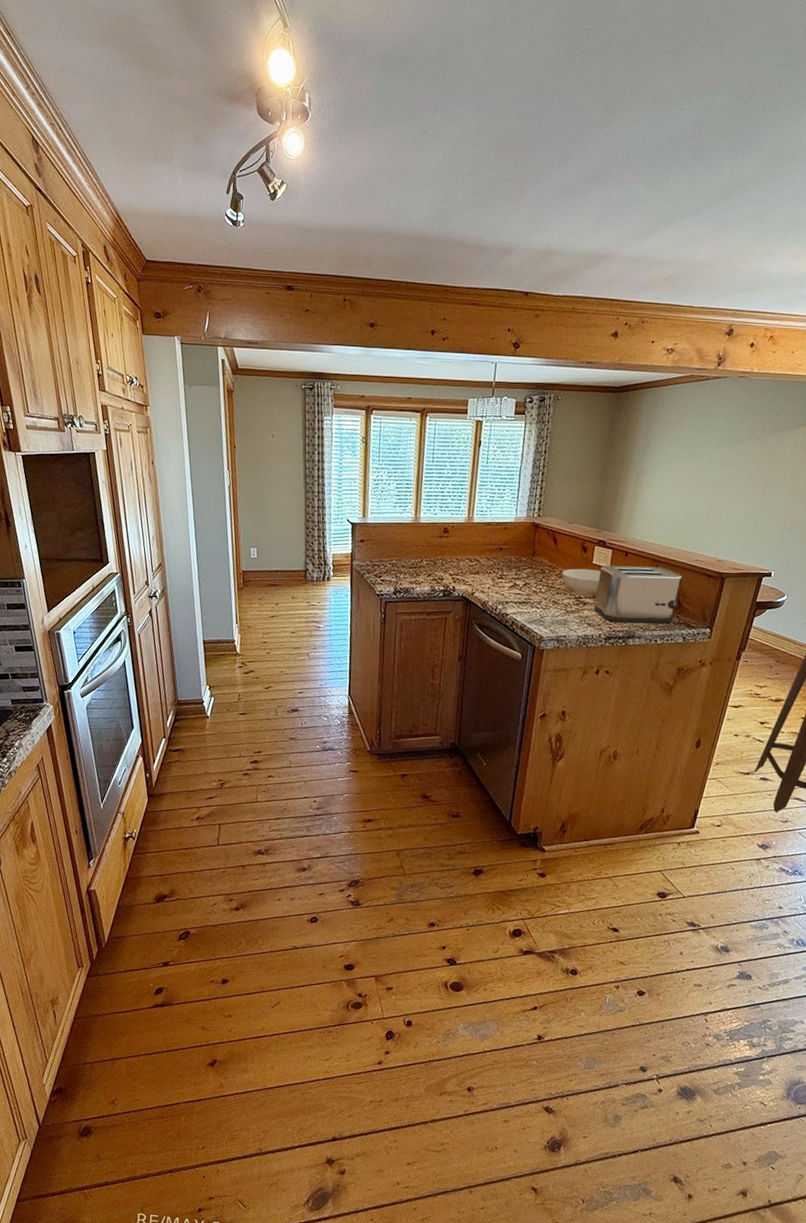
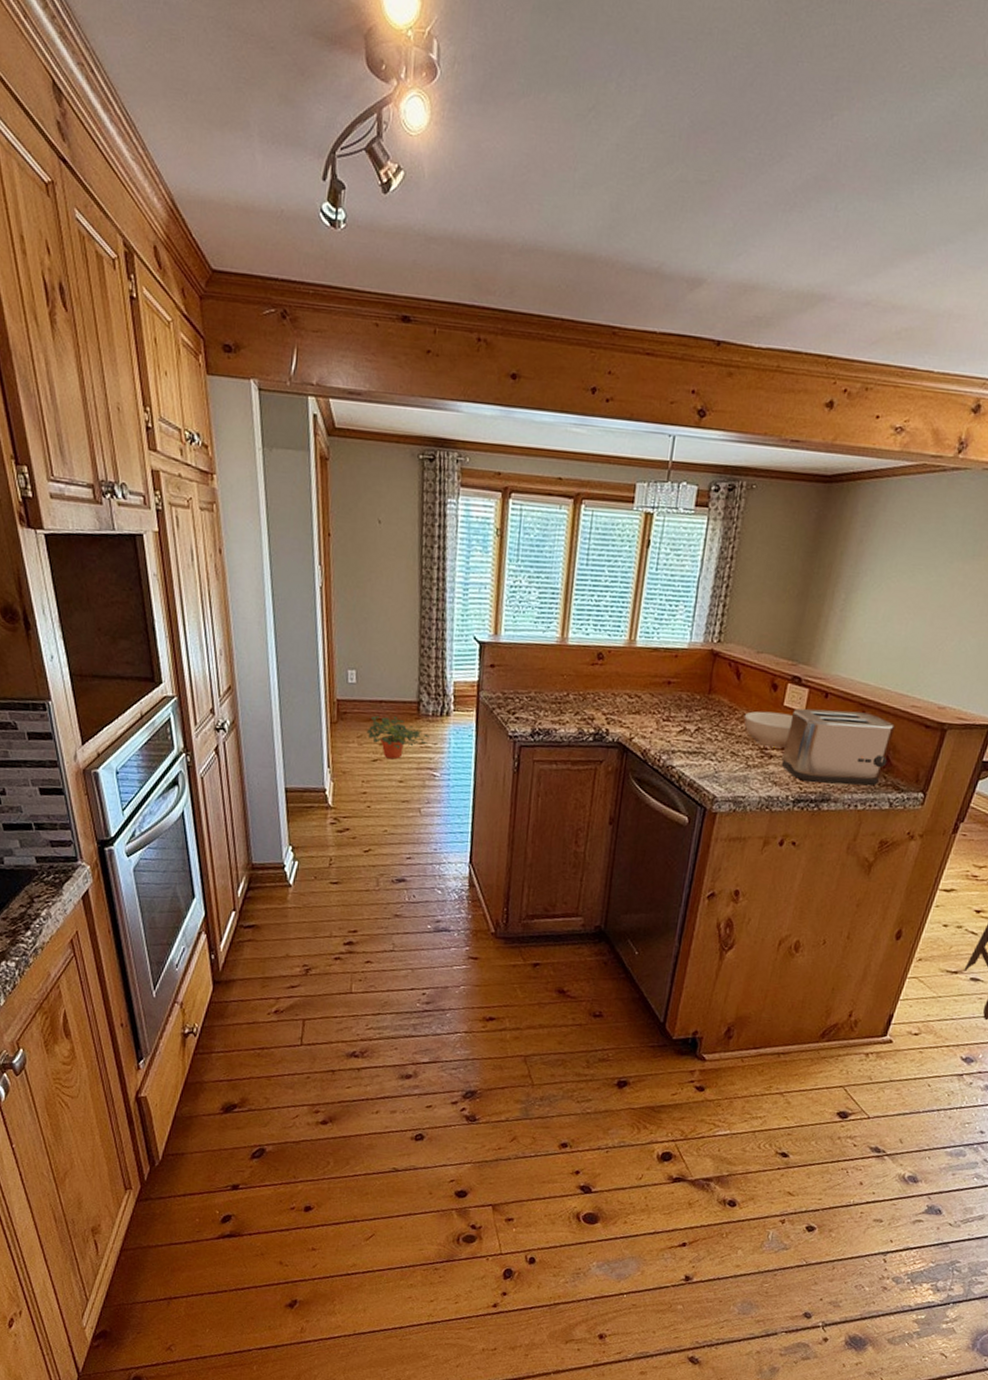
potted plant: none [266,582,315,616] -> present [367,715,429,760]

